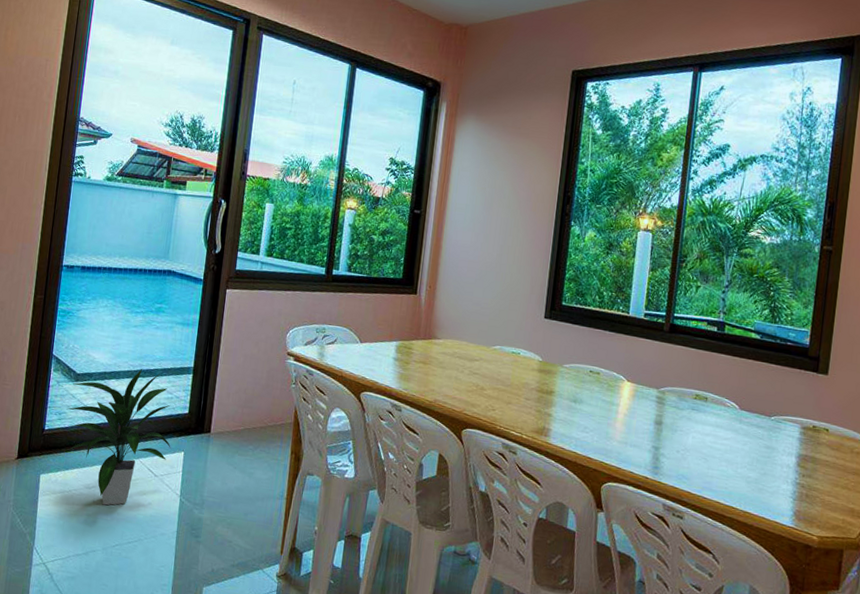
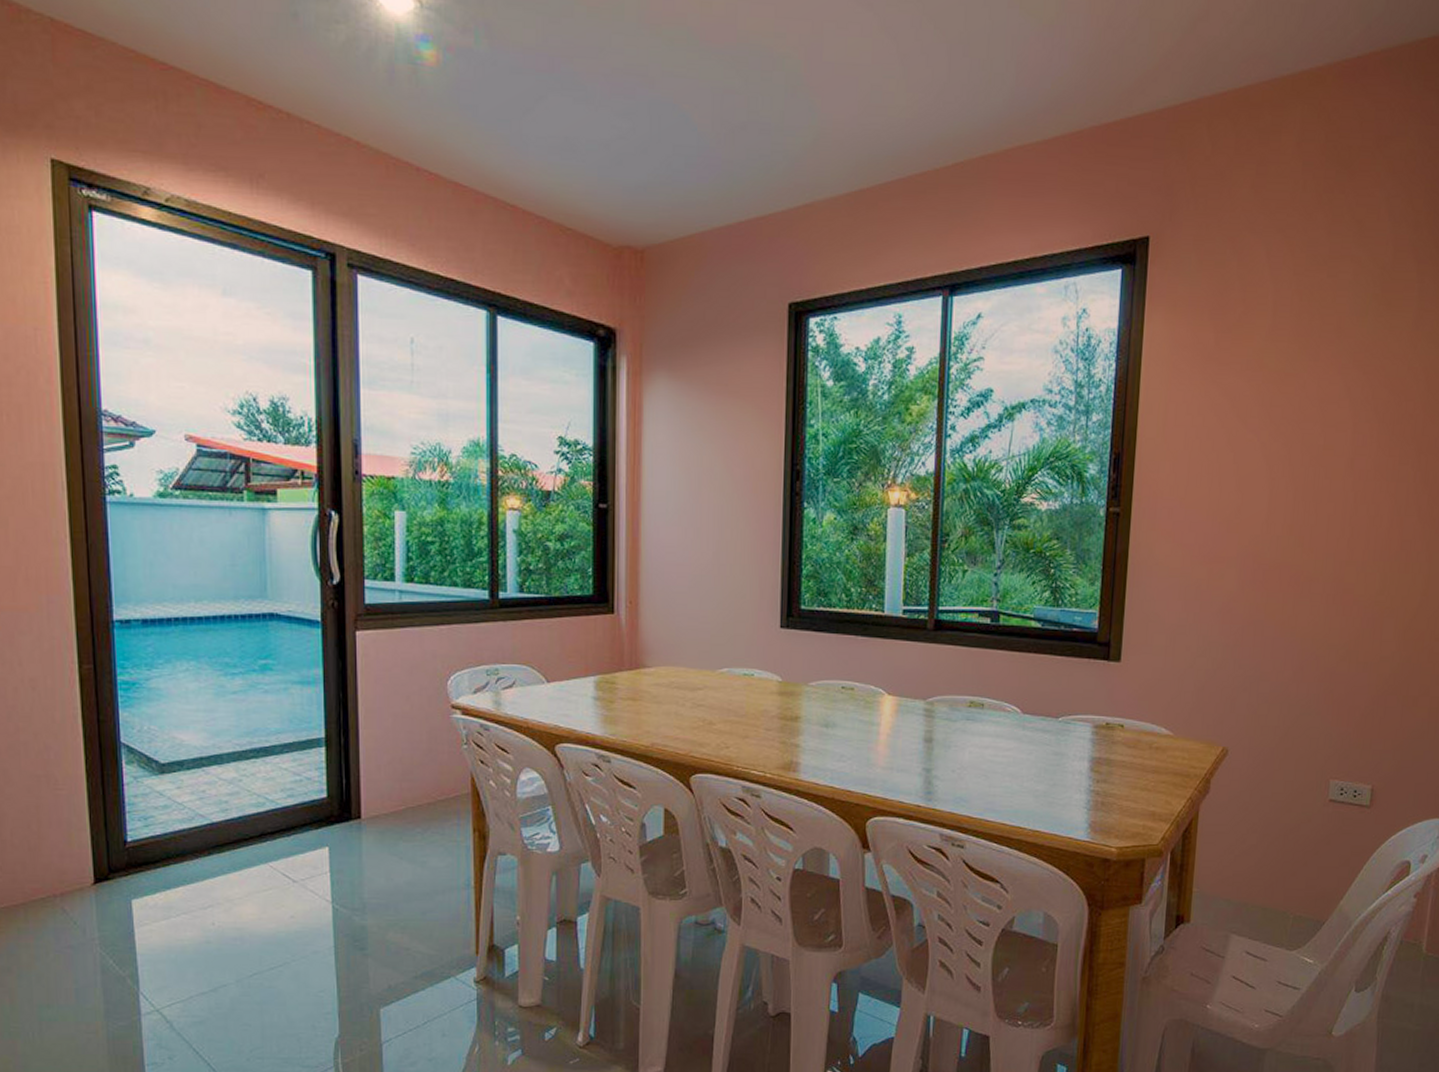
indoor plant: present [66,368,171,506] -> none [154,746,310,927]

